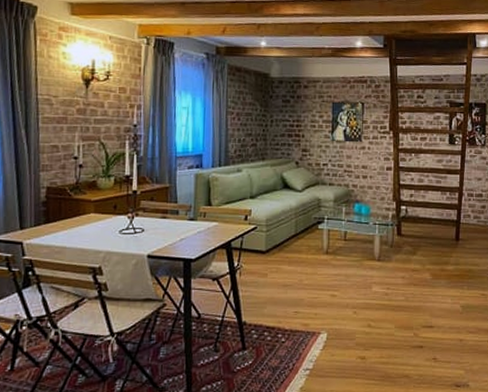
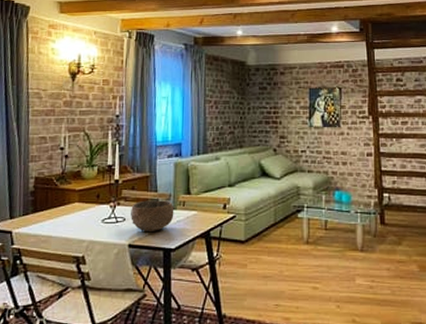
bowl: none [149,211,195,242] -> present [131,200,174,231]

